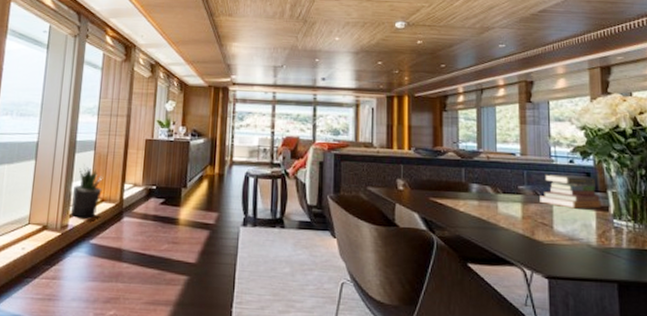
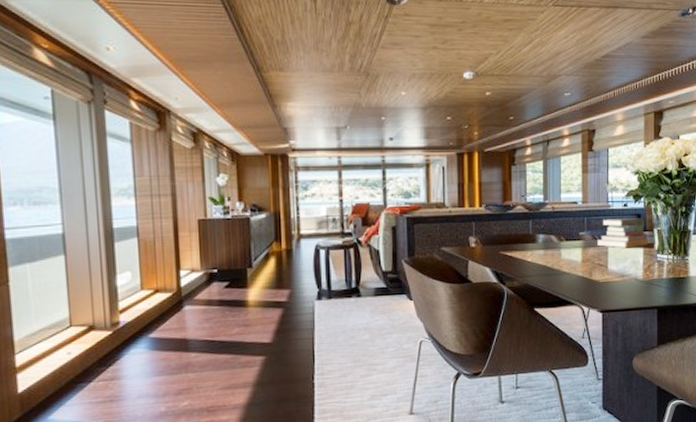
planter: present [70,164,103,219] -> none [118,254,155,313]

